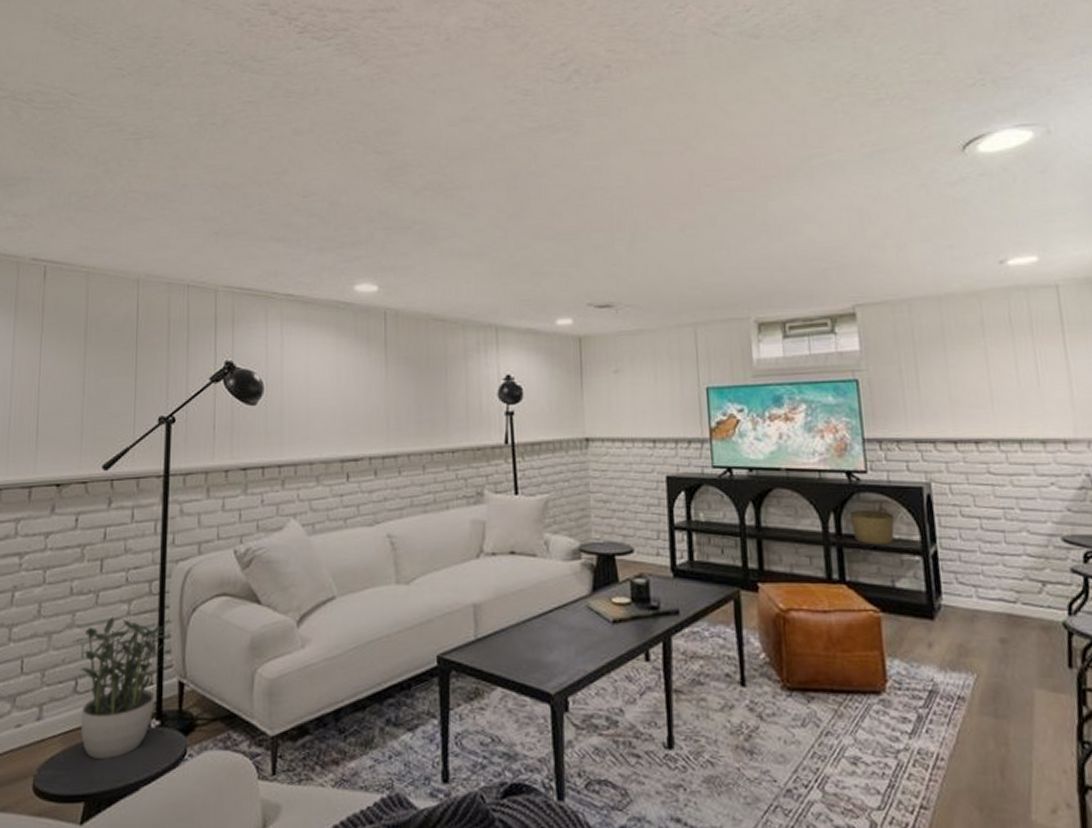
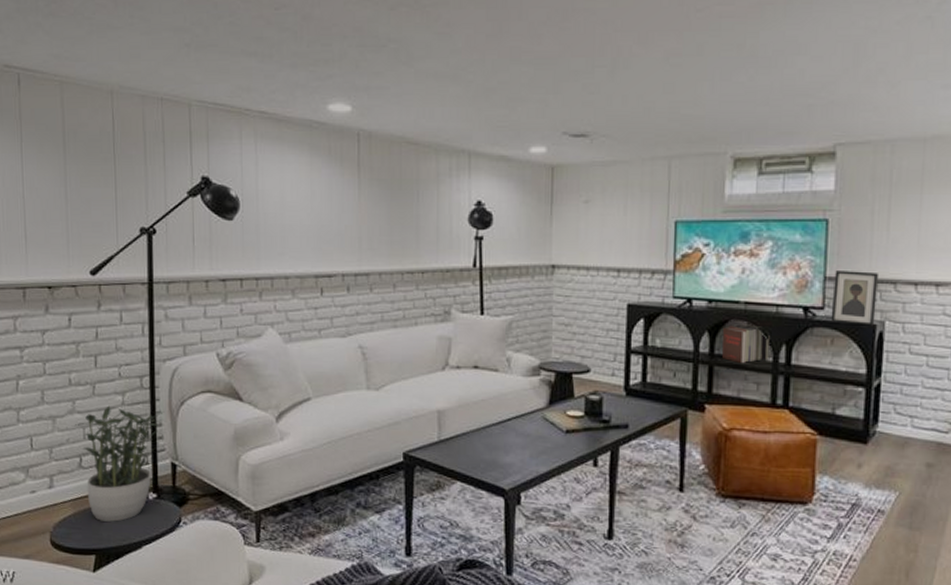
books: none [766,493,818,536] -> present [722,324,770,364]
basket: present [849,507,894,545] -> none [801,341,843,376]
picture frame: none [872,431,921,490] -> present [830,271,880,327]

